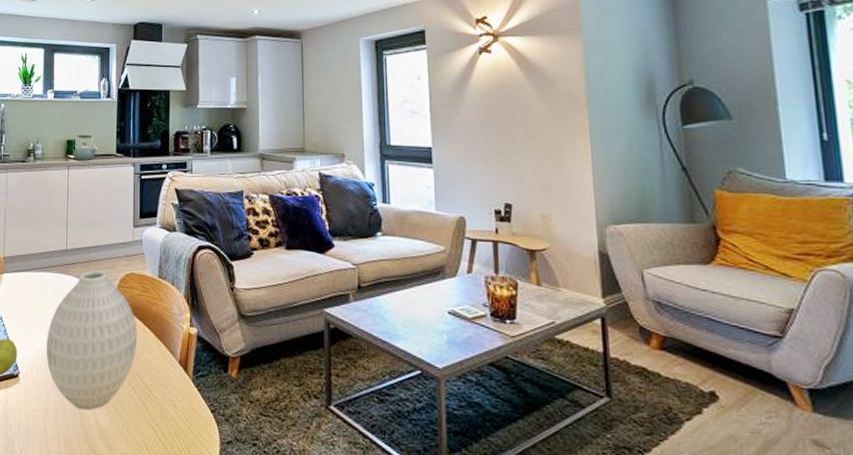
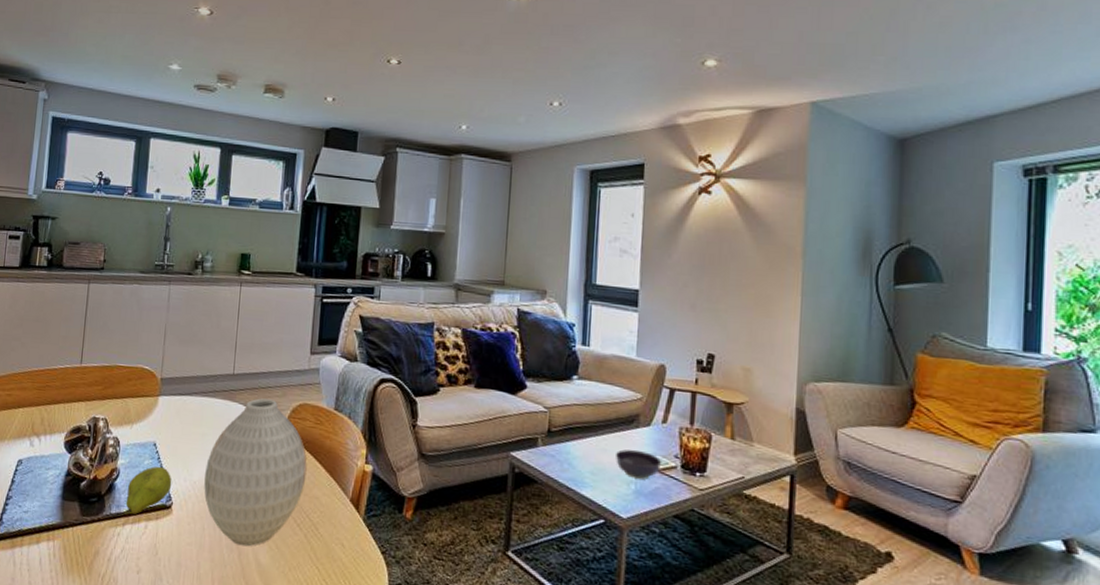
kettle: present [73,134,99,161] -> none [247,248,277,279]
bowl: none [426,300,470,329] -> present [616,449,661,480]

